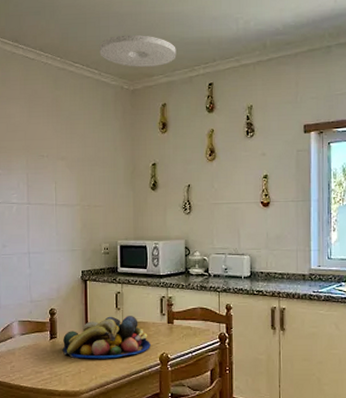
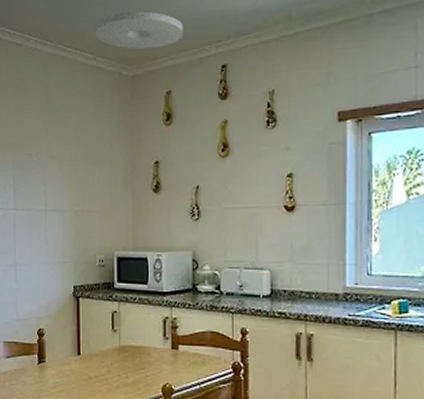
fruit bowl: present [62,316,151,359] -> none [51,339,152,388]

